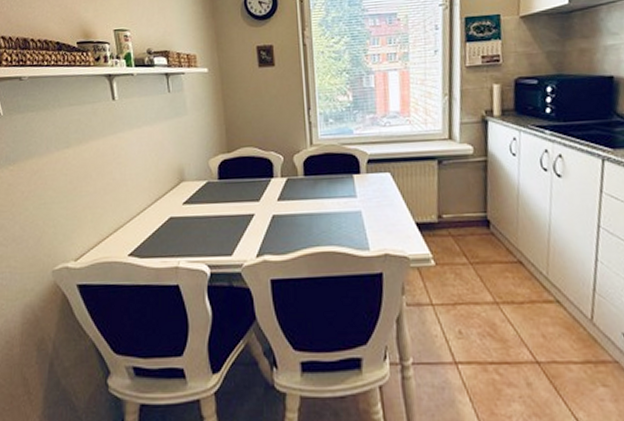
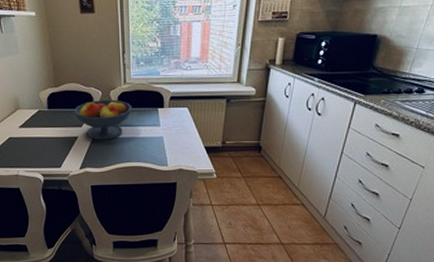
fruit bowl: none [249,165,321,218] -> present [73,99,132,140]

